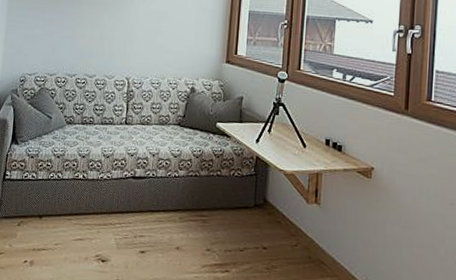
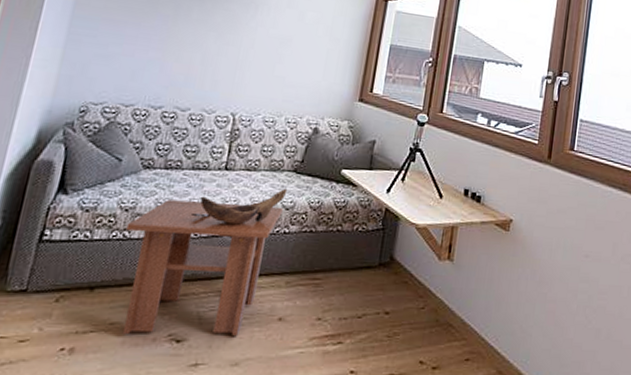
coffee table: none [59,148,172,260] -> present [122,199,283,336]
decorative bowl: none [104,140,175,169] -> present [192,189,288,225]

